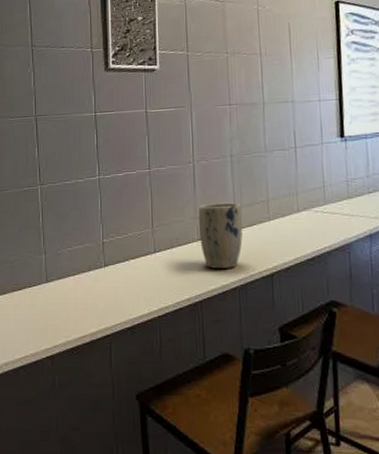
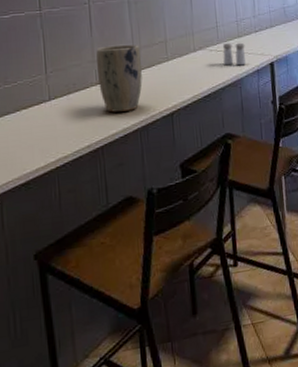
salt and pepper shaker: none [329,204,356,229] -> present [222,42,246,66]

